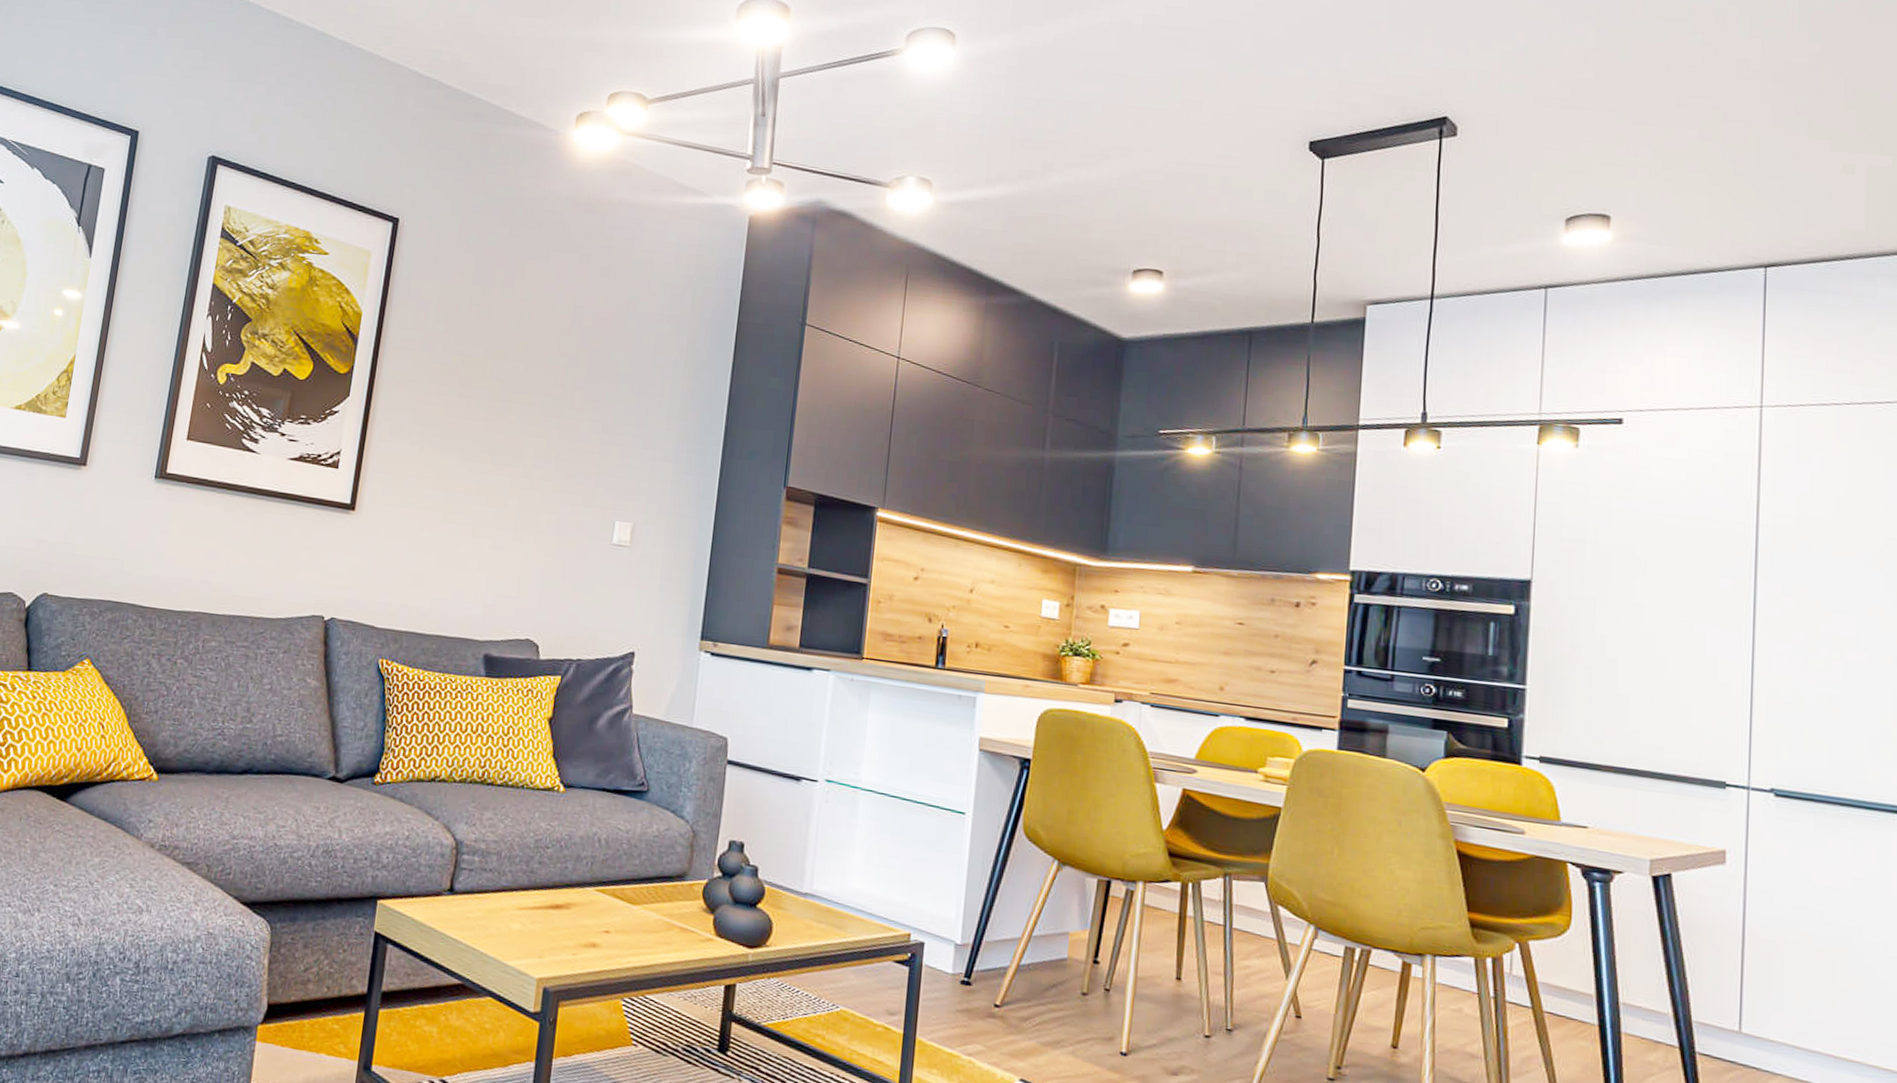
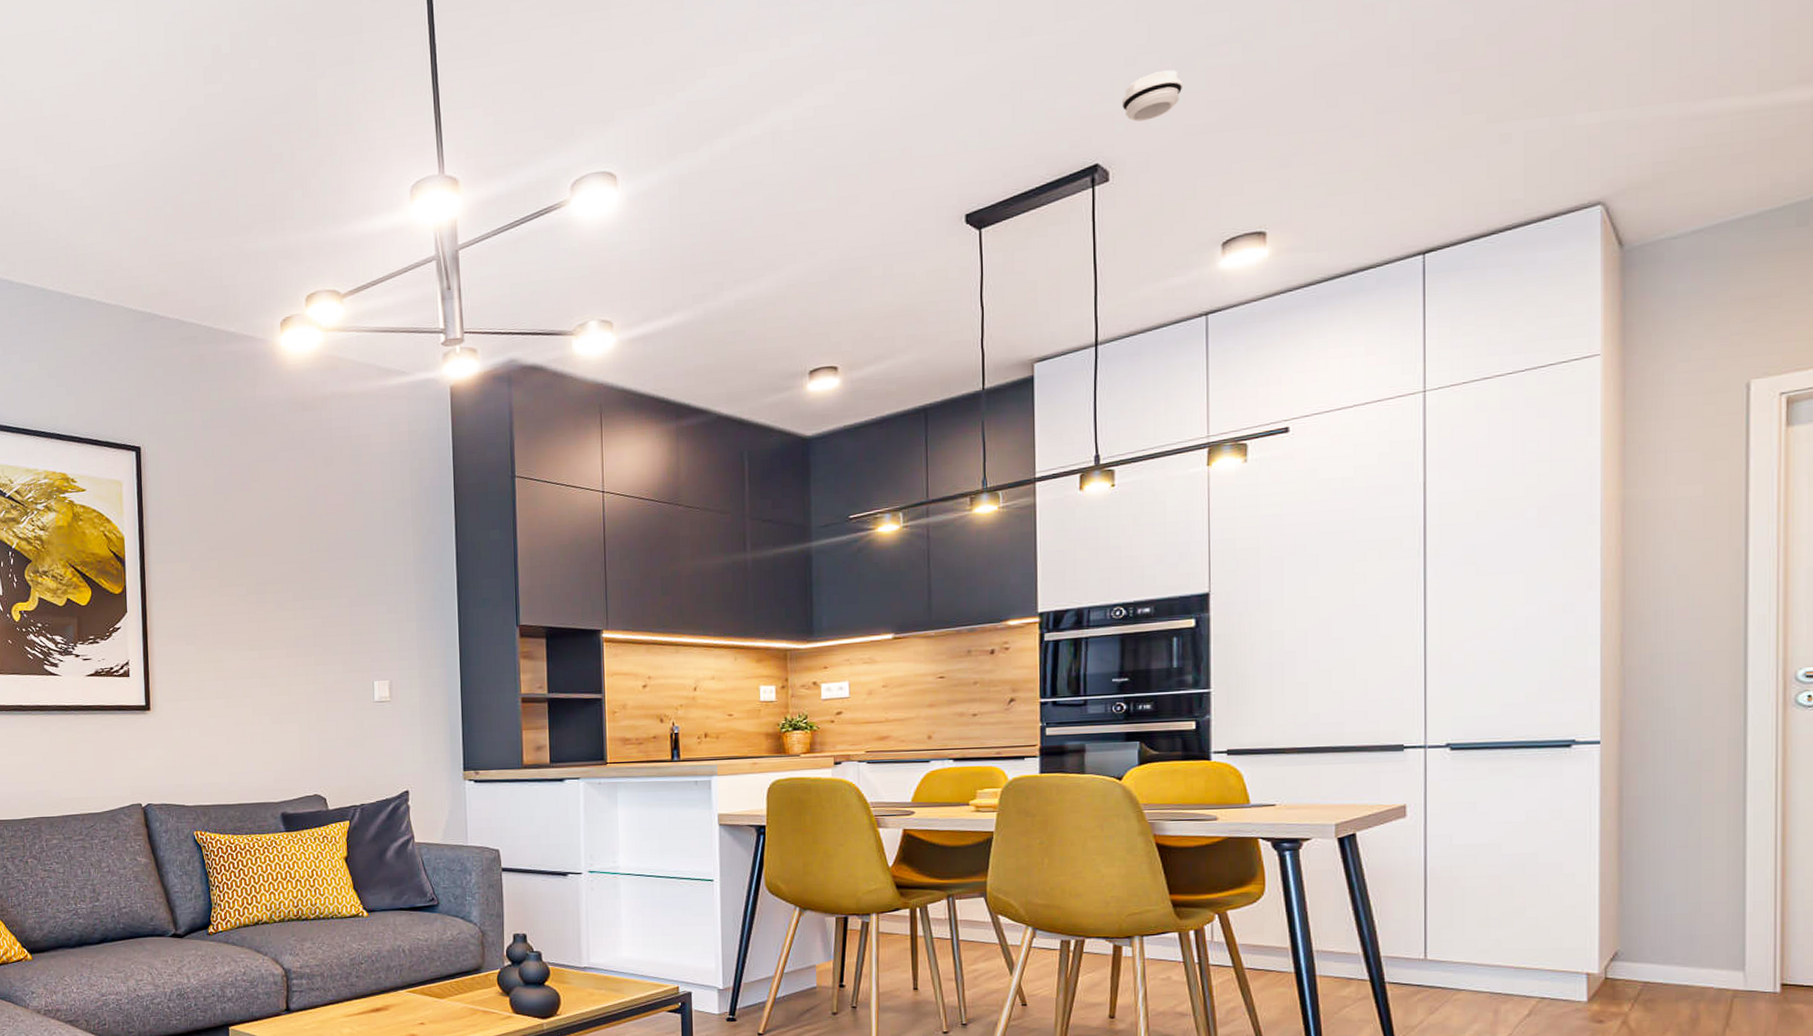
smoke detector: none [1474,38,1537,84] -> present [1121,70,1183,122]

